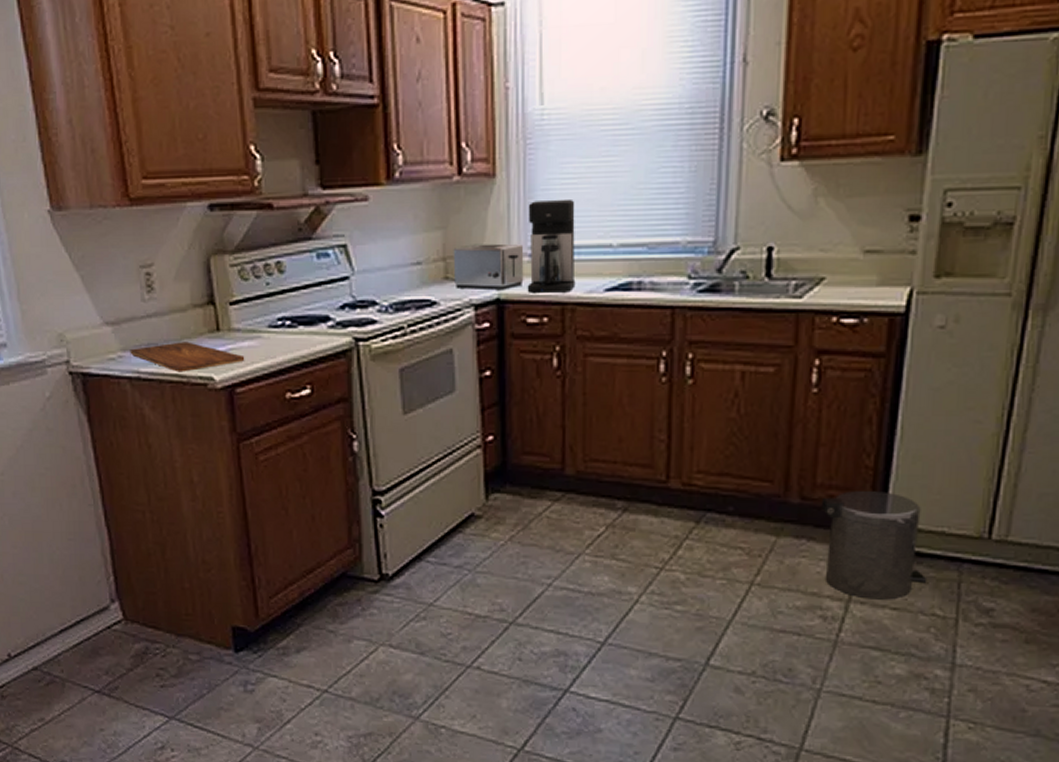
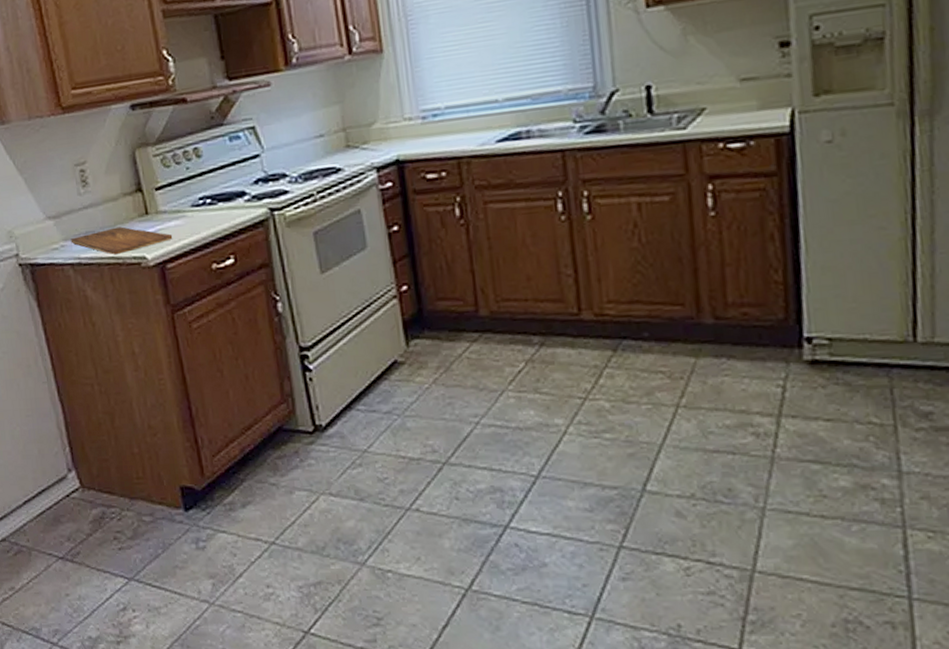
toaster: present [453,243,524,291] -> none [351,109,420,156]
coffee maker: present [527,198,576,295] -> none [415,63,468,153]
trash can: present [821,490,928,600] -> none [735,304,858,413]

